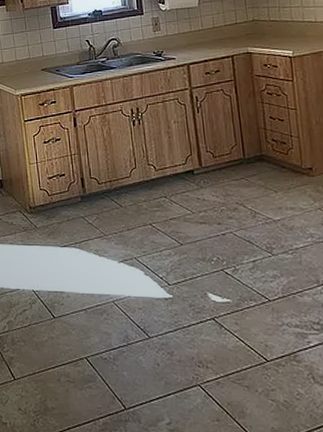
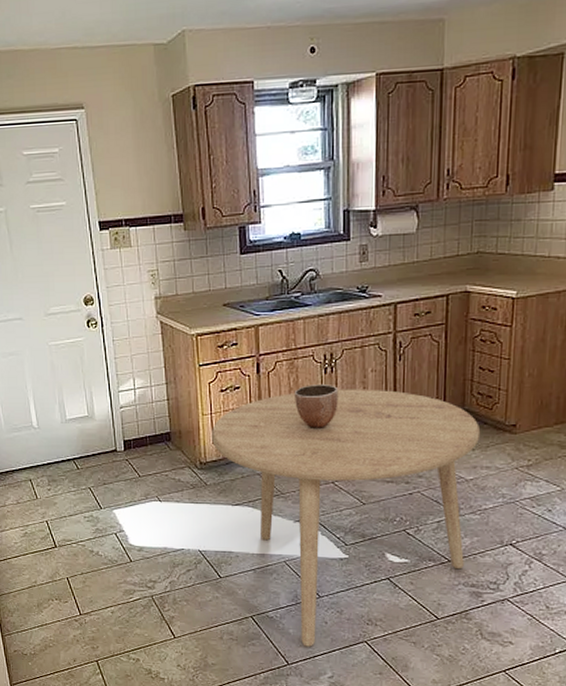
dining table: none [37,138,285,390] -> present [211,389,481,647]
decorative bowl: none [109,135,148,175] -> present [295,385,339,430]

